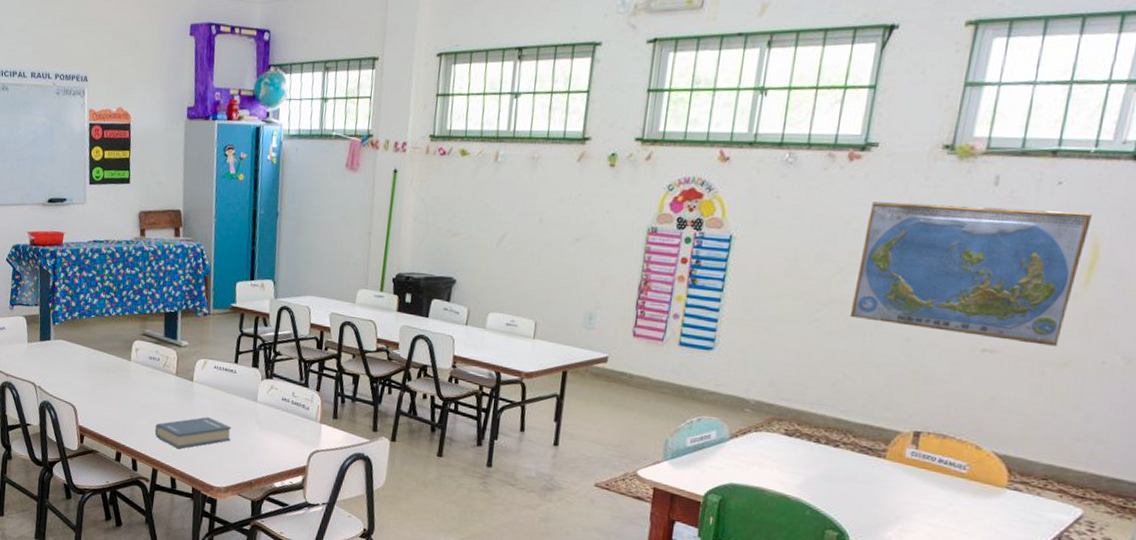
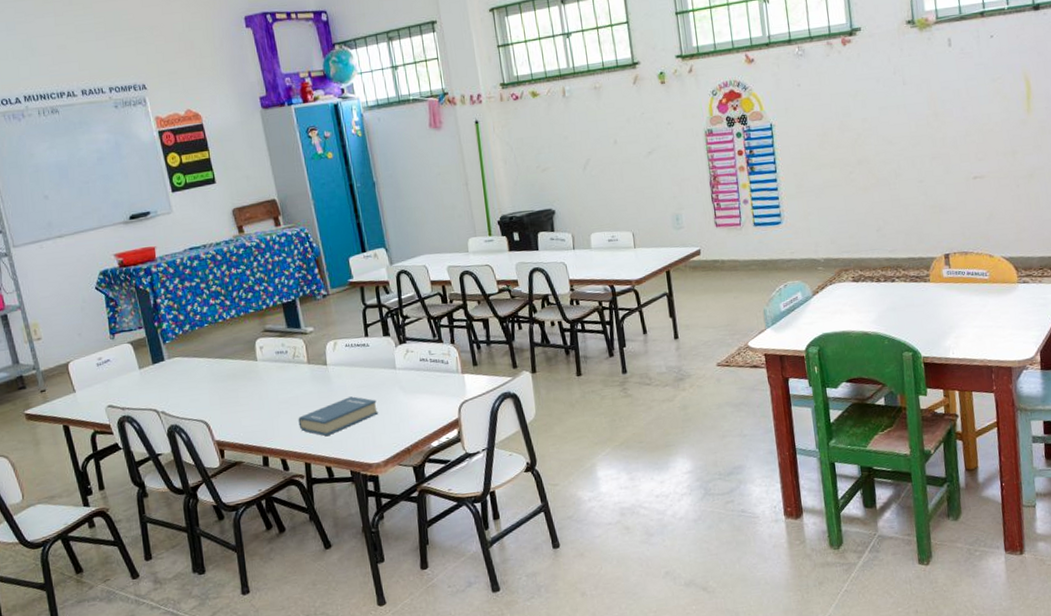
world map: present [850,201,1093,347] -> none [868,56,1023,173]

